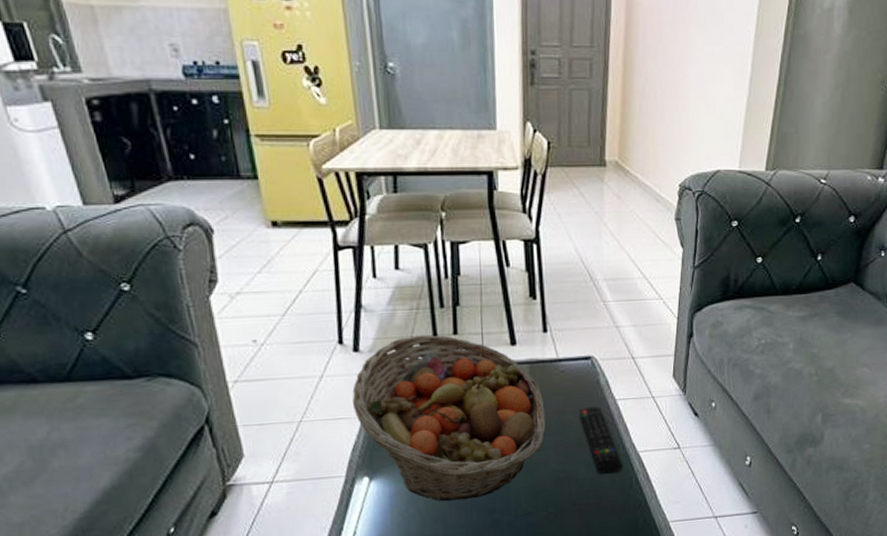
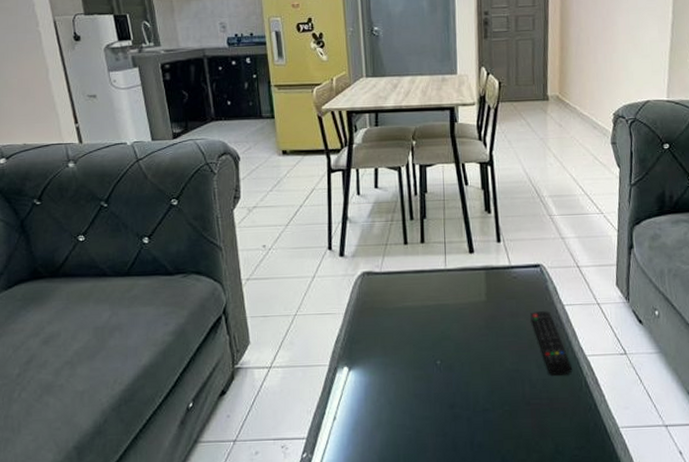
fruit basket: present [352,335,546,502] -> none [337,243,501,394]

